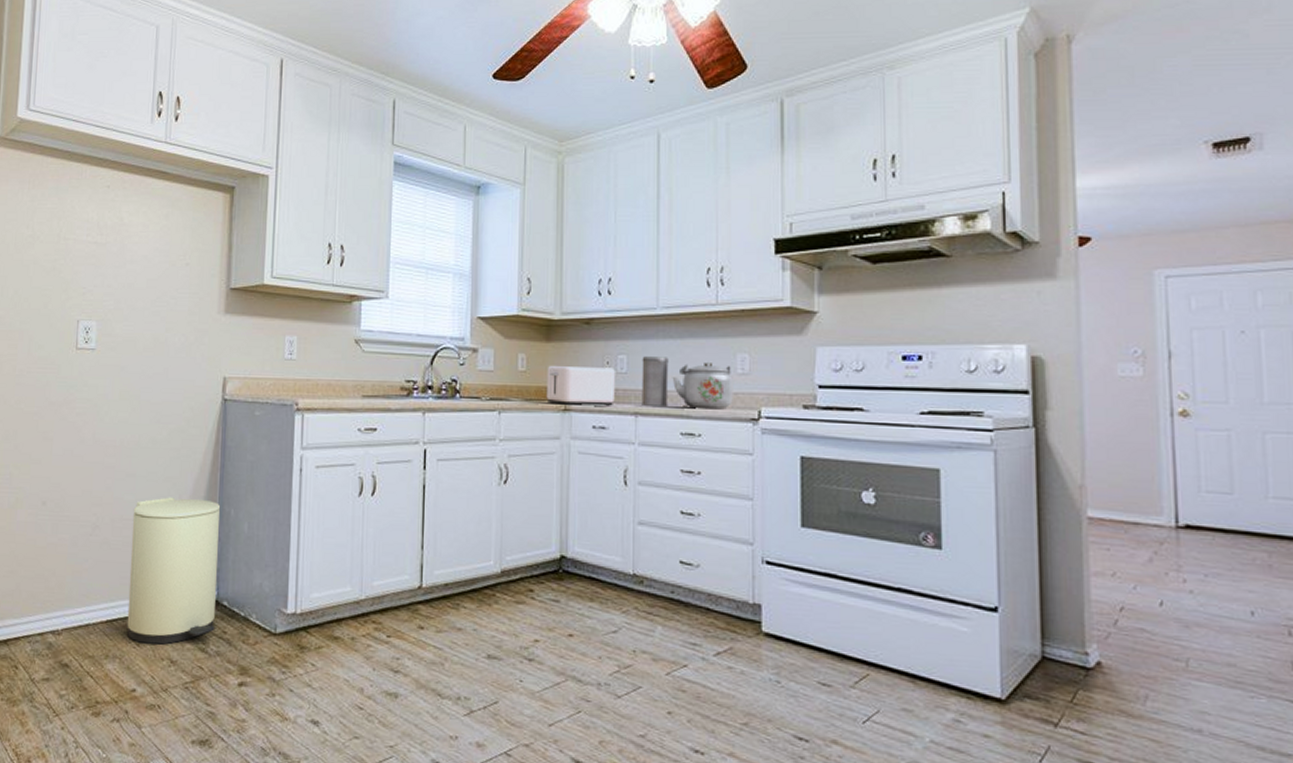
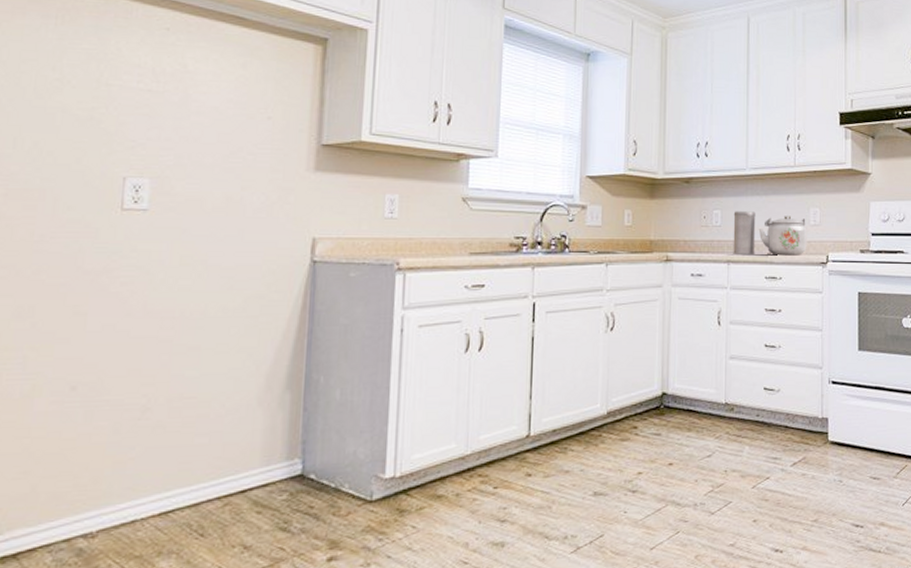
pedal bin: present [127,497,221,645] -> none [187,369,308,533]
toaster: present [546,366,615,406] -> none [650,221,711,257]

